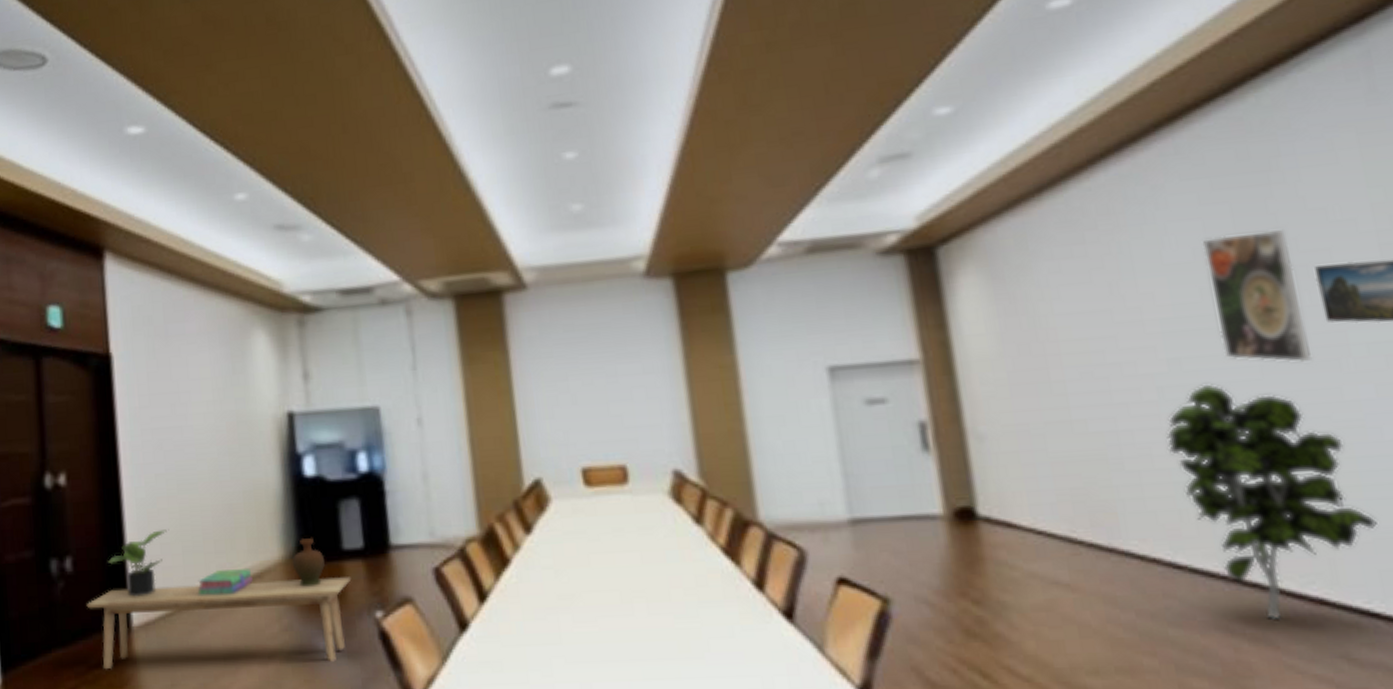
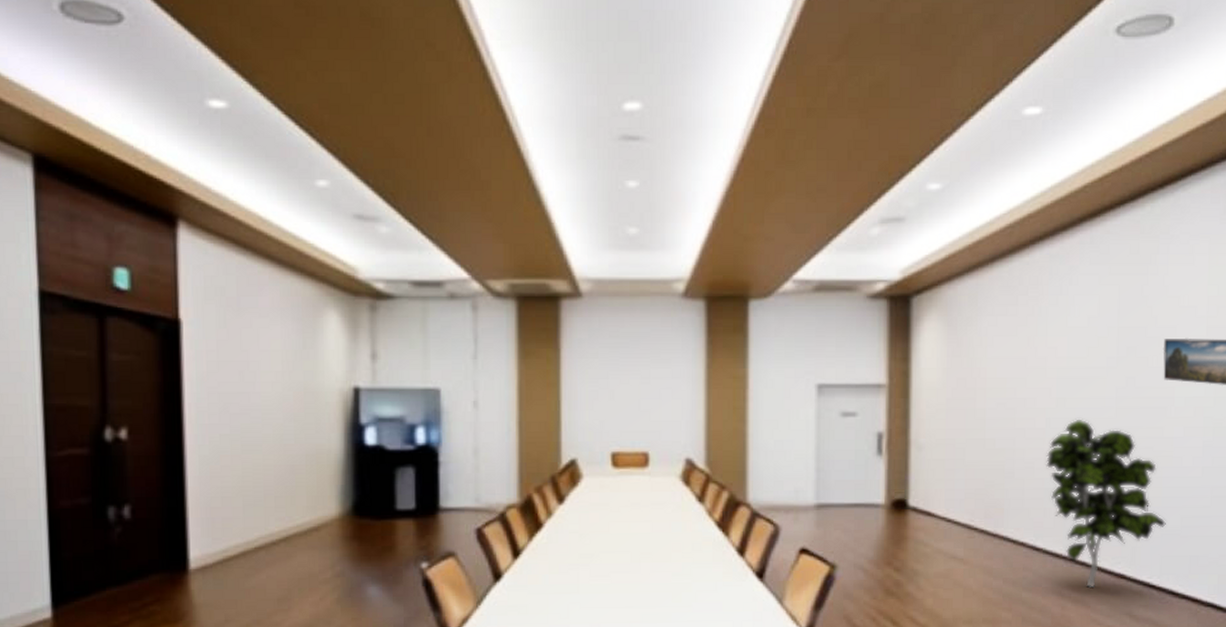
bench: present [86,577,352,670] -> none [144,533,402,607]
potted plant: present [107,529,169,597] -> none [166,485,231,543]
stack of books: present [197,567,253,596] -> none [256,521,310,545]
decorative vase: present [292,537,325,587] -> none [348,497,378,540]
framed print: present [1203,230,1313,363] -> none [1095,310,1151,408]

